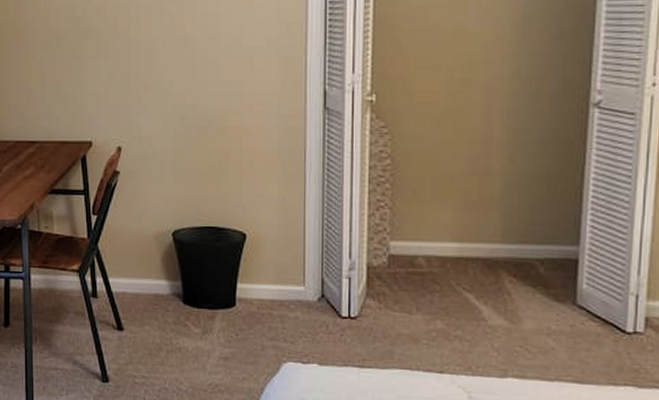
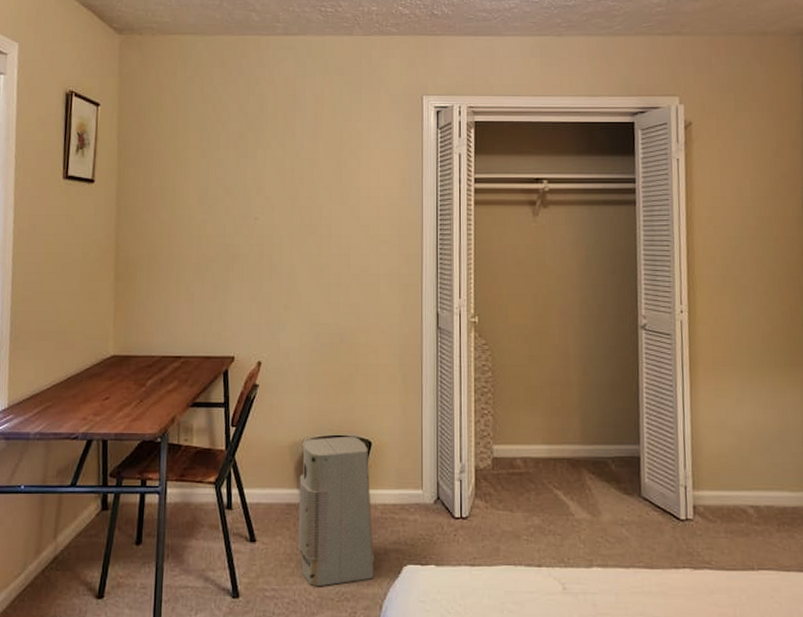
air purifier: none [167,227,251,378] -> present [298,436,375,587]

